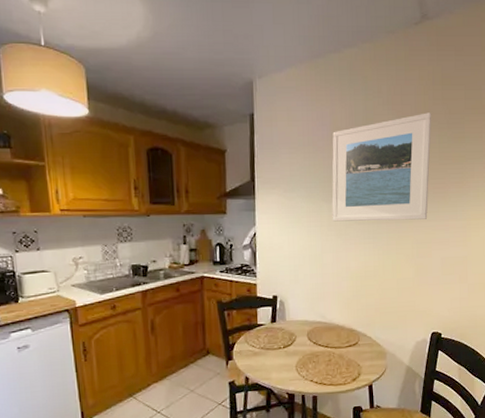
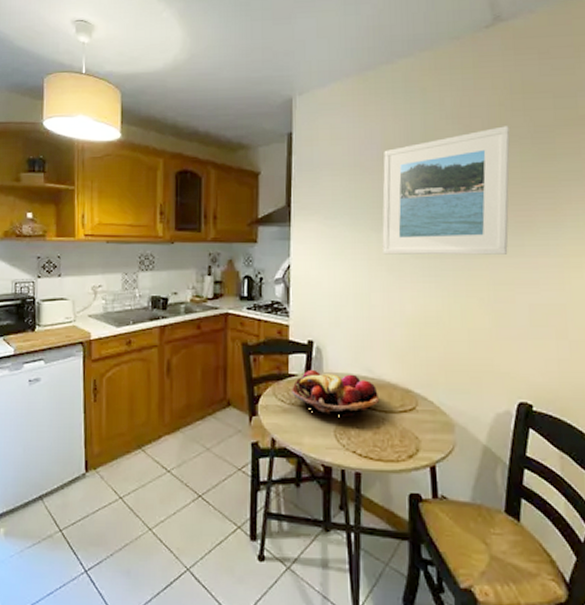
fruit basket: none [261,319,331,354] -> present [292,369,380,416]

